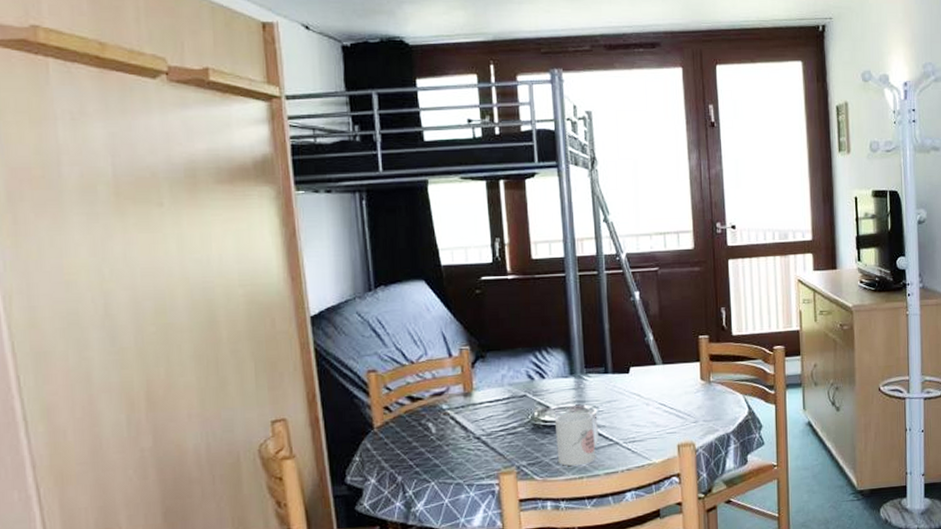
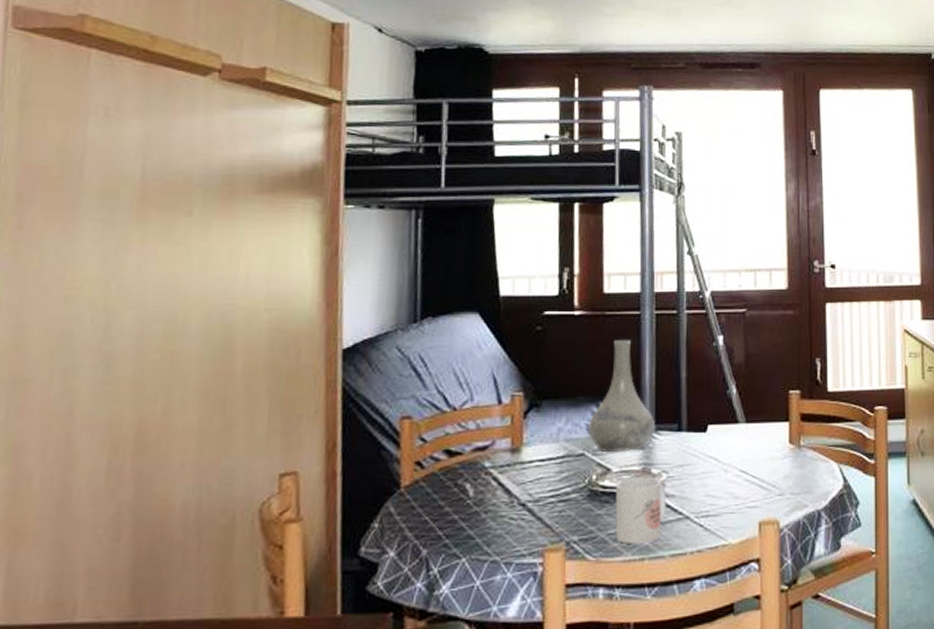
vase: none [527,299,585,394] -> present [588,340,655,453]

